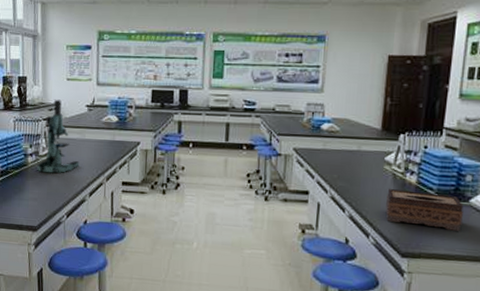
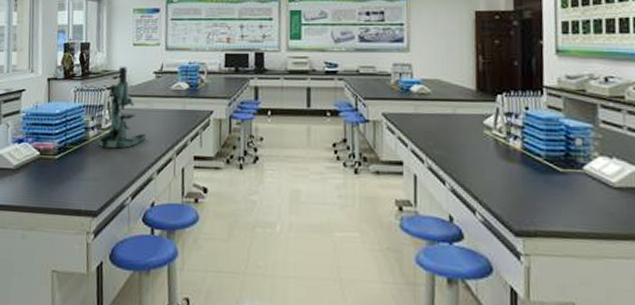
tissue box: present [385,188,464,231] -> none [490,155,579,204]

